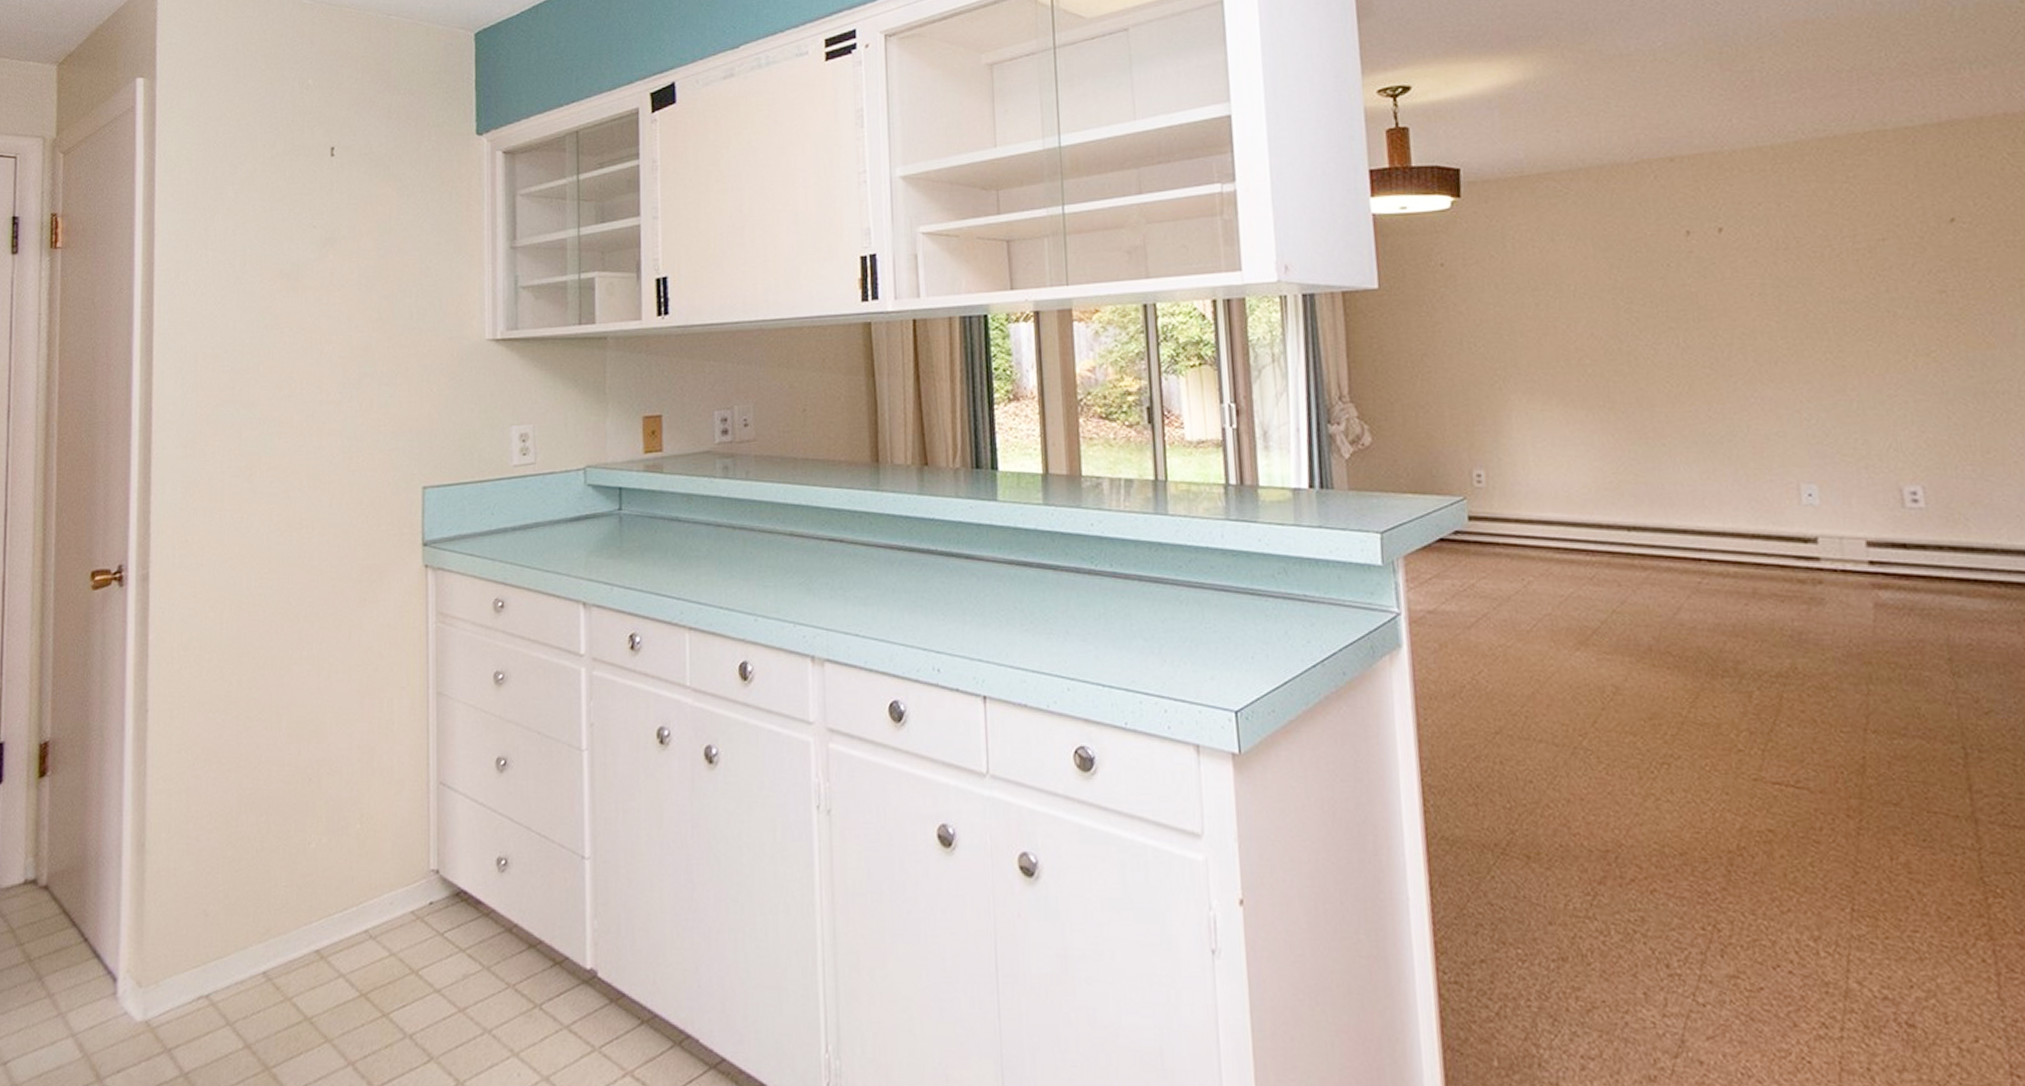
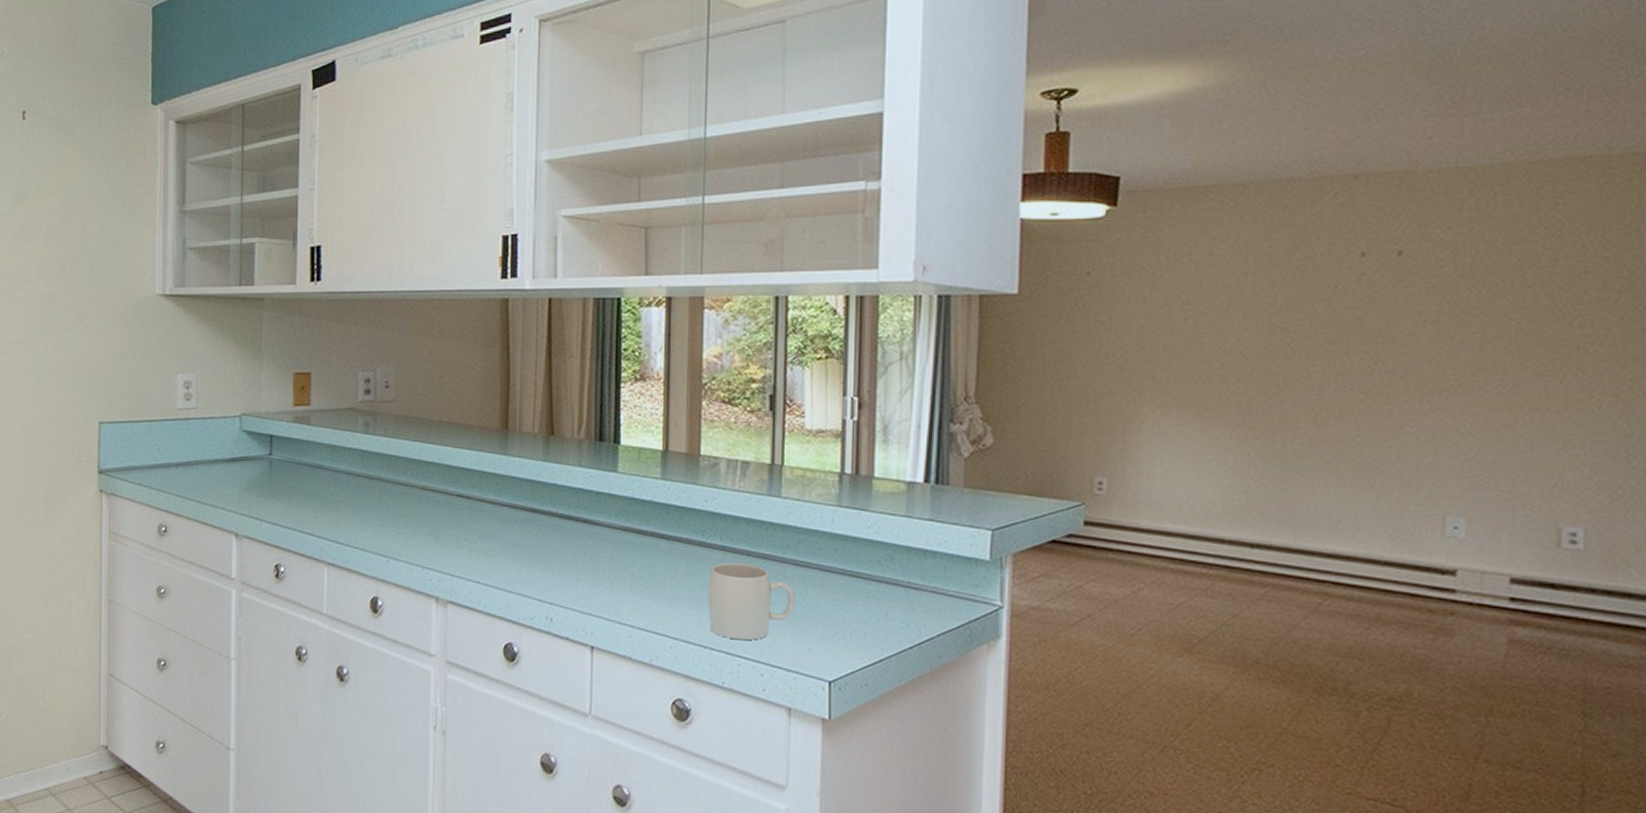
mug: none [1101,589,1193,675] -> present [707,562,795,641]

